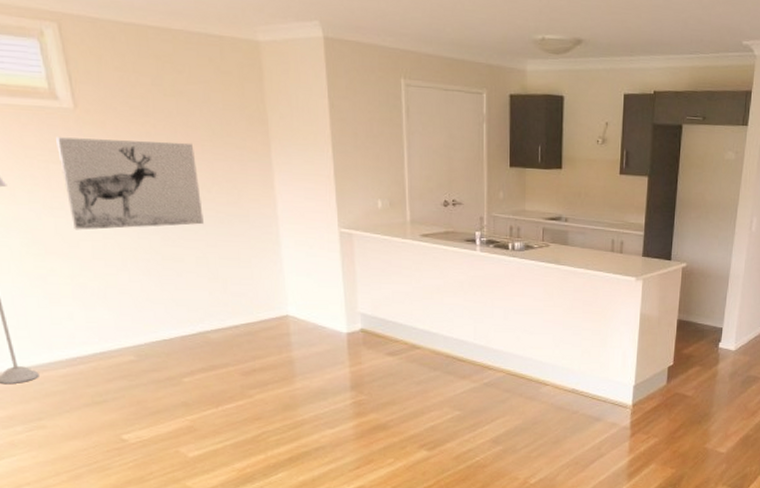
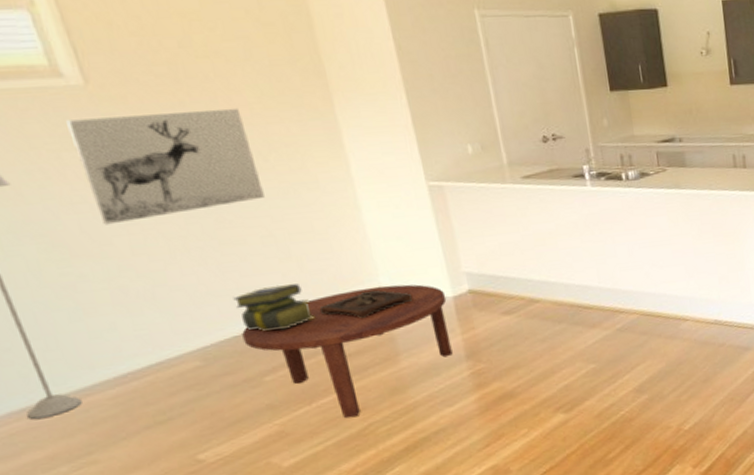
stack of books: none [167,300,231,340] -> present [233,284,316,332]
coffee table: none [170,314,341,424] -> present [242,284,453,419]
wooden tray: none [235,316,313,341] -> present [319,289,413,319]

